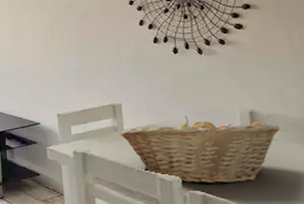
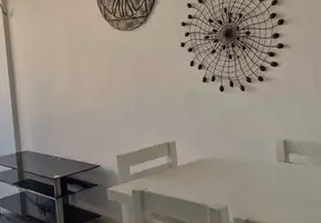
fruit basket: present [119,116,280,185] -> none [173,149,308,210]

